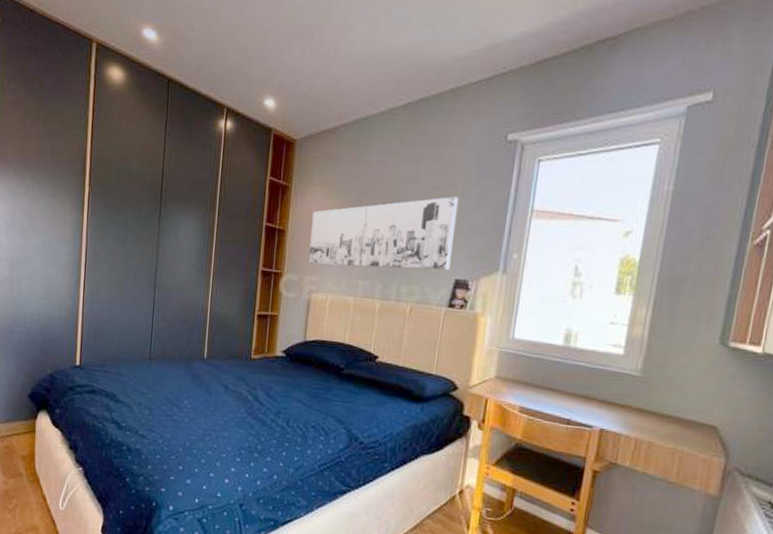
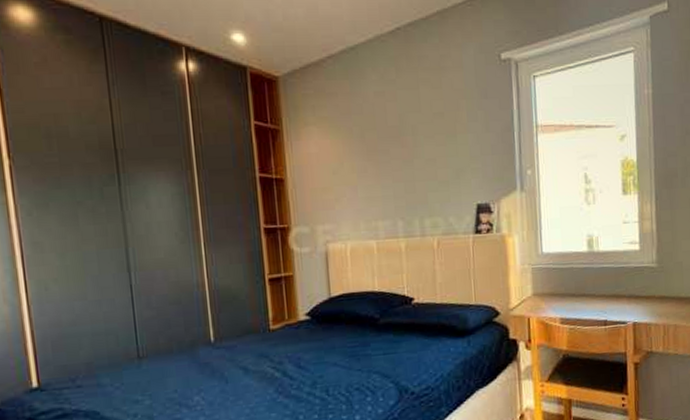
wall art: present [308,196,459,271] -> none [313,120,470,213]

